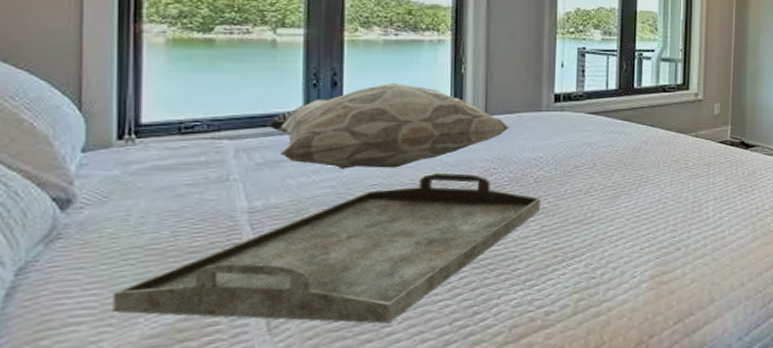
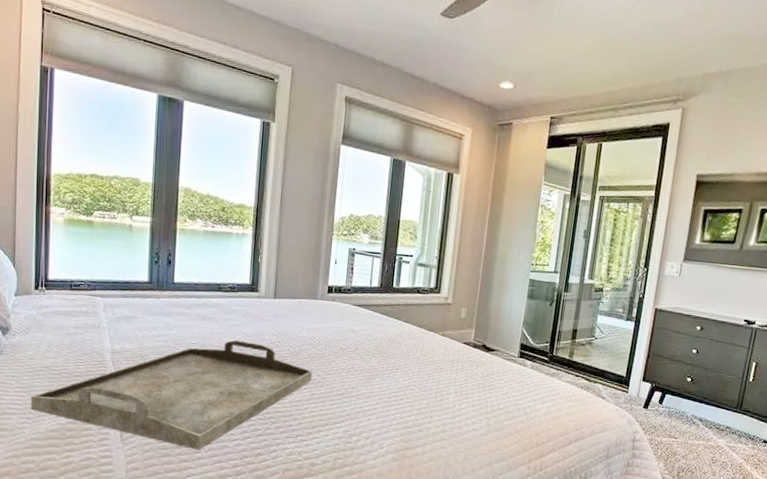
decorative pillow: present [266,83,510,169] -> none [124,265,292,333]

